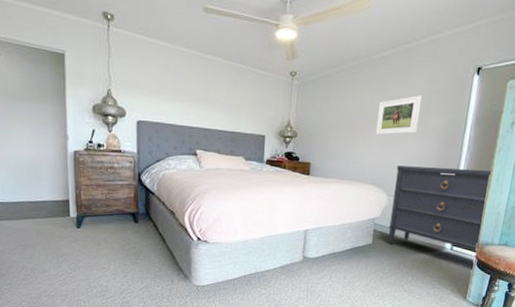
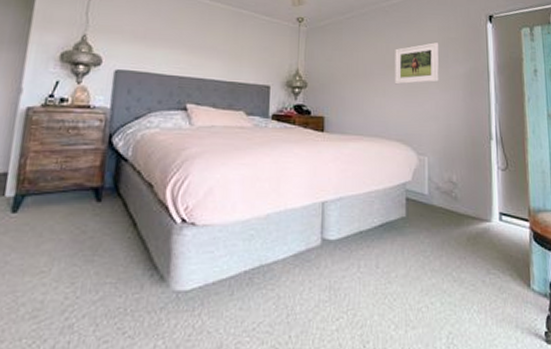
dresser: present [387,165,493,252] -> none [422,118,531,222]

